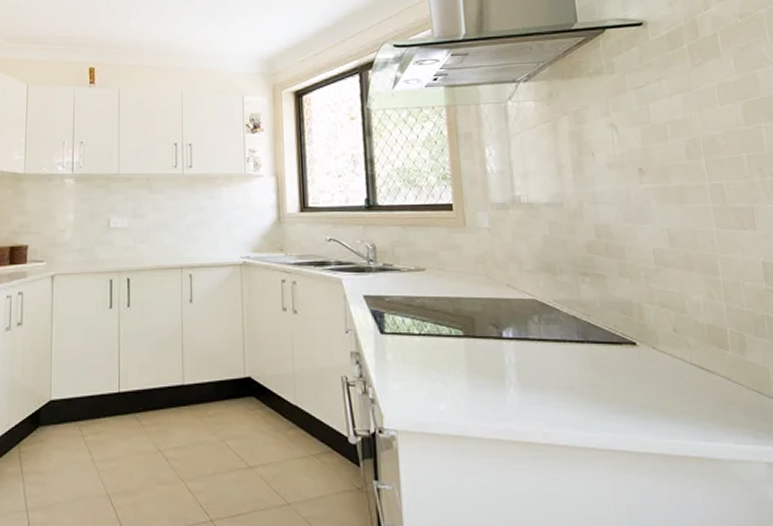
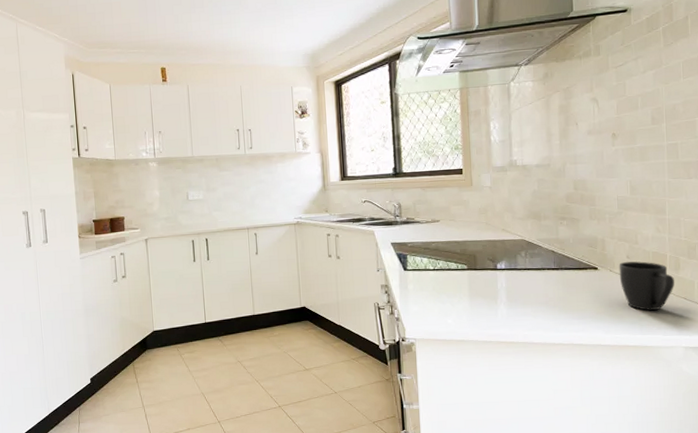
mug: none [664,337,742,406] -> present [619,261,674,310]

